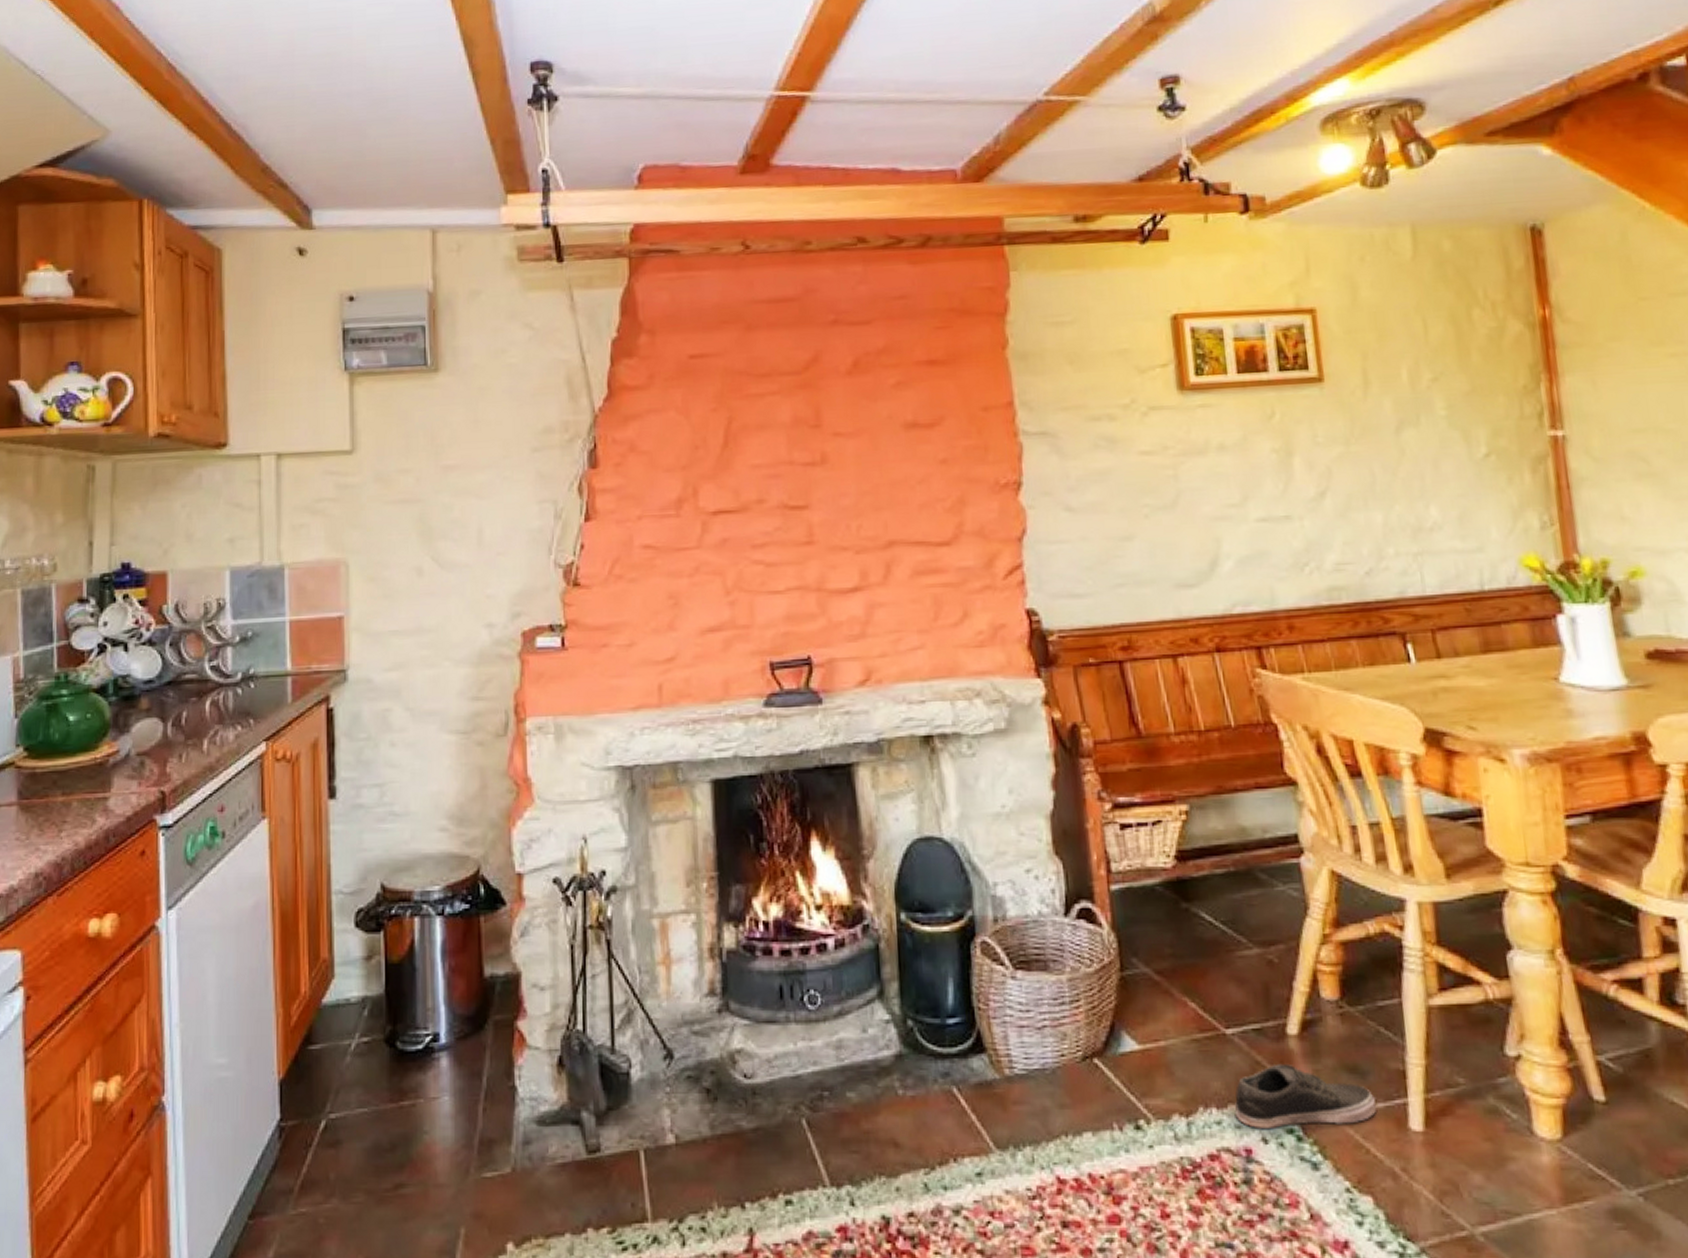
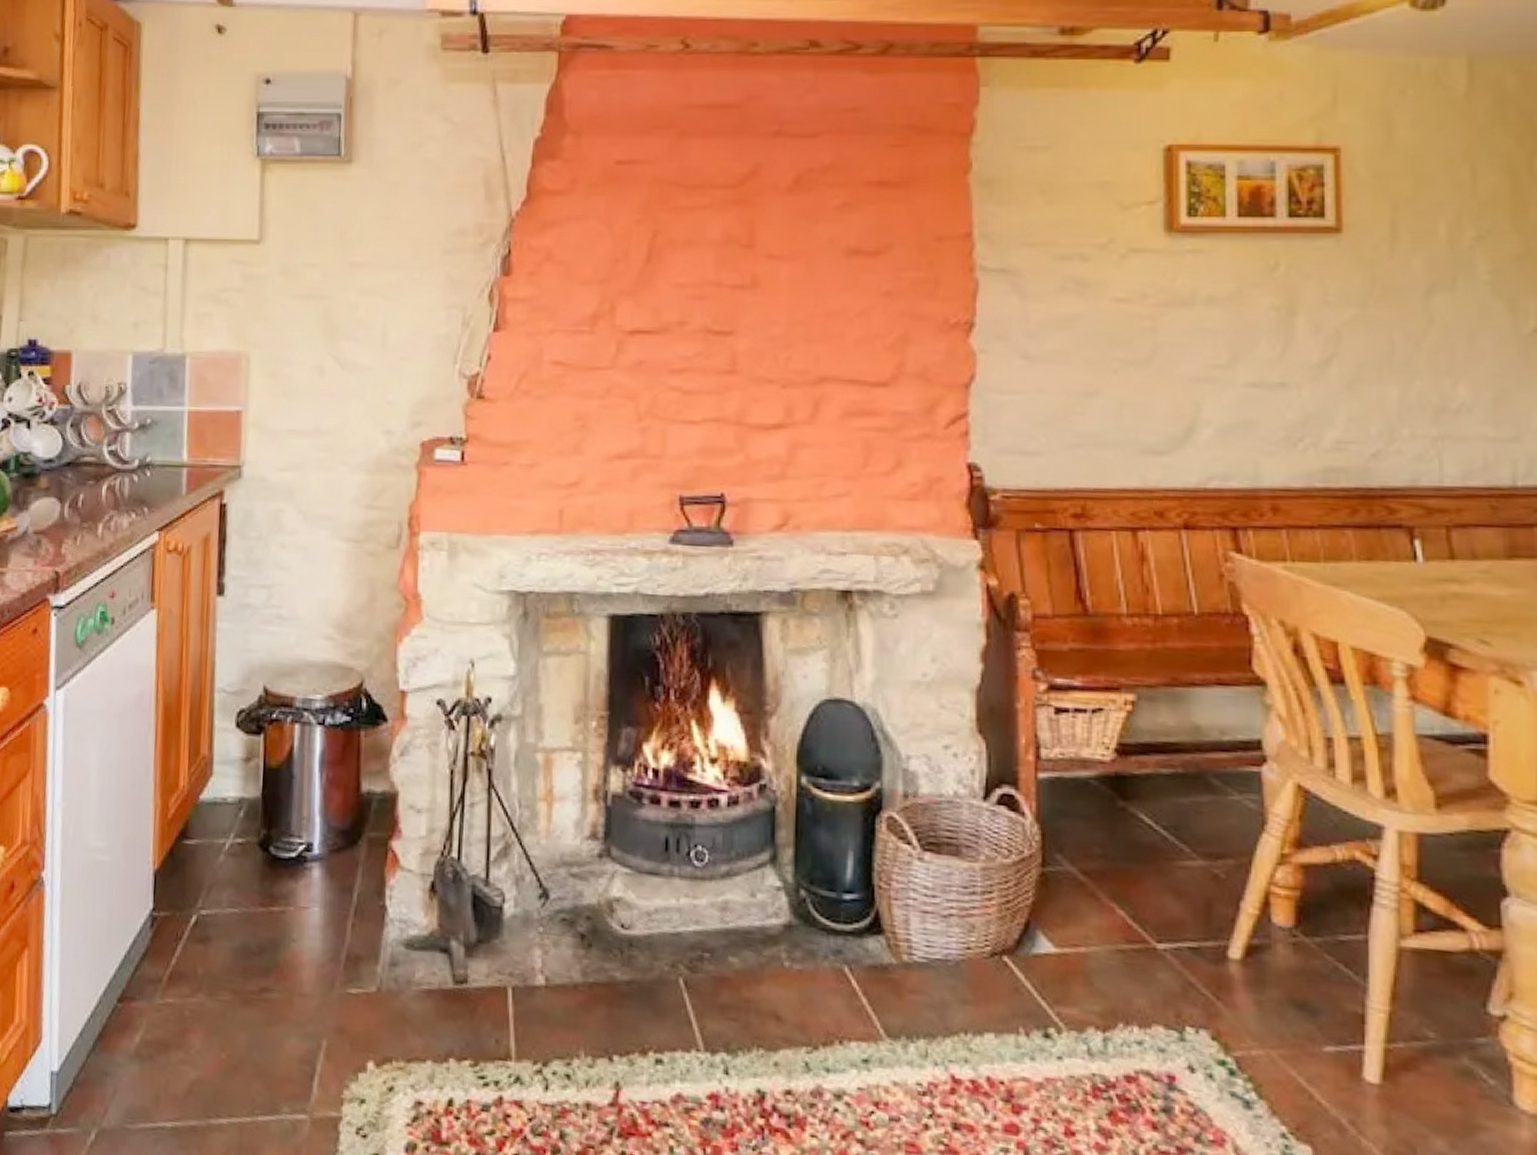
shoe: present [1234,1063,1377,1128] -> none [1159,988,1327,1065]

